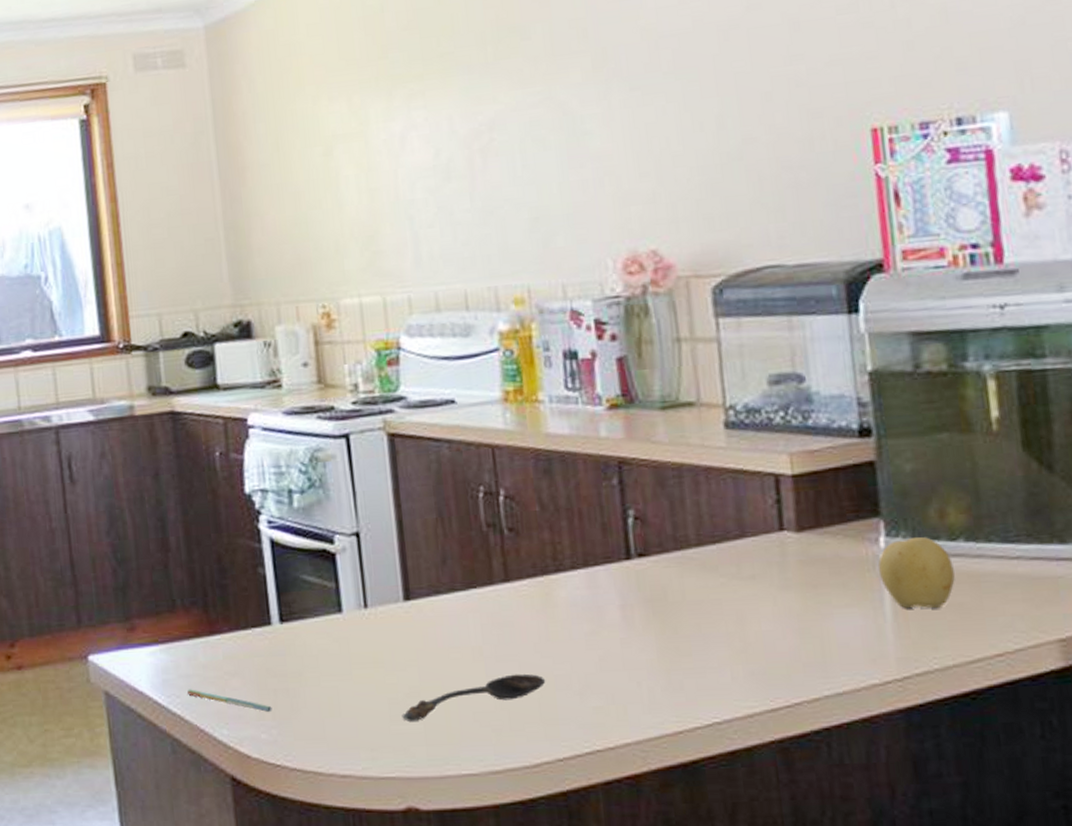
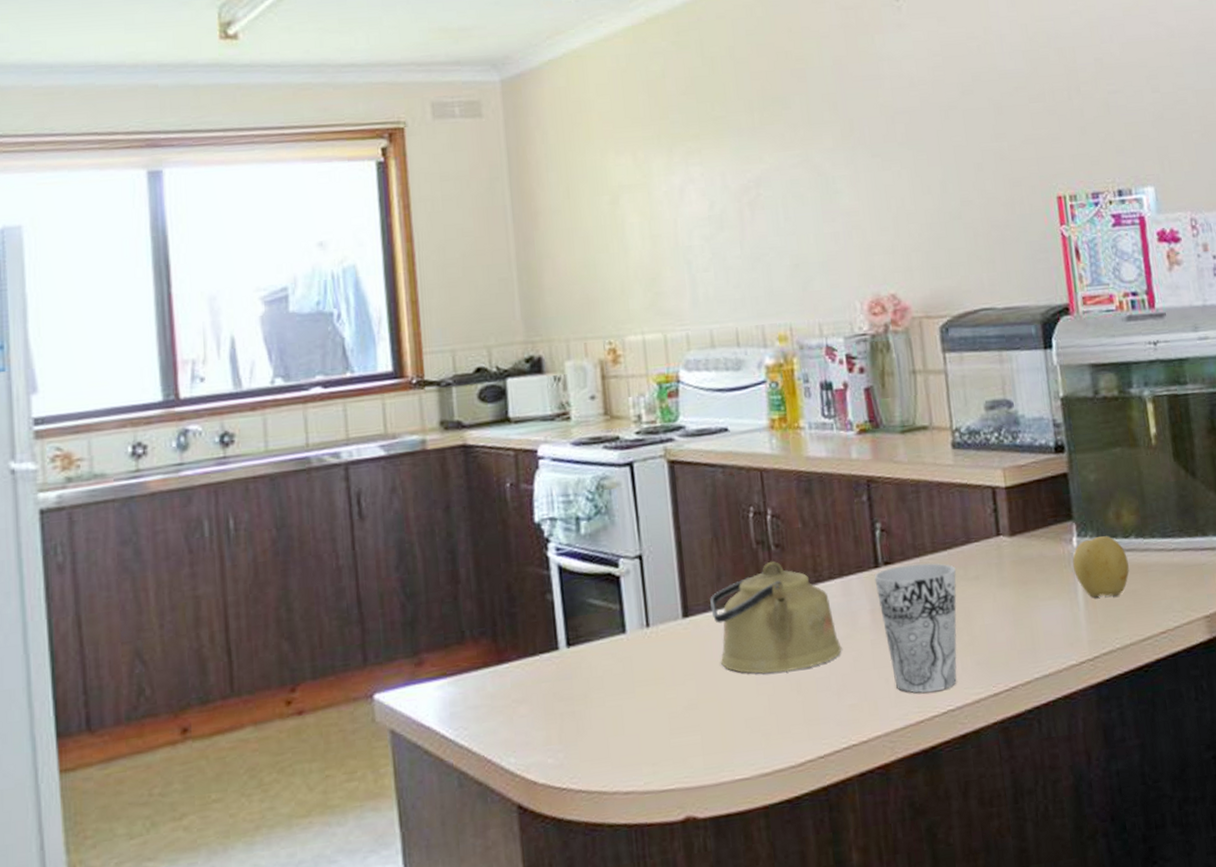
pen: present [187,689,272,713] -> none [475,719,559,737]
spoon: present [402,673,546,721] -> none [681,678,809,734]
kettle: none [434,545,586,666] -> present [710,561,842,674]
cup: none [625,557,727,701] -> present [874,563,957,694]

